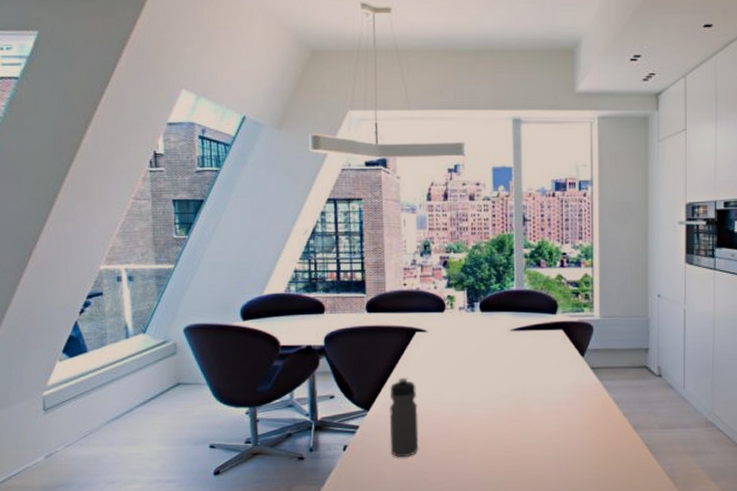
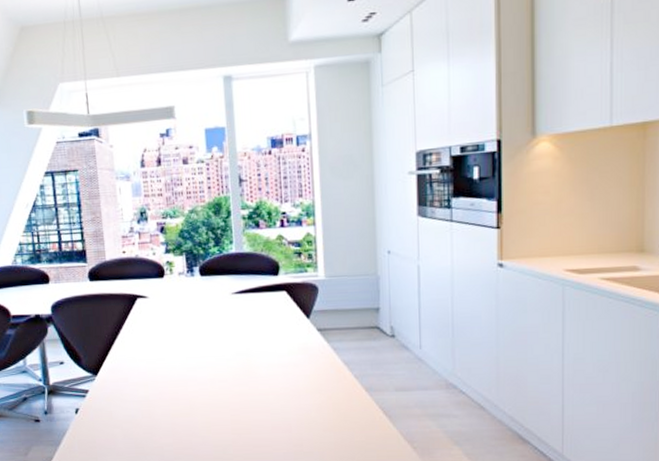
water bottle: present [390,378,419,458] -> none [116,343,147,420]

